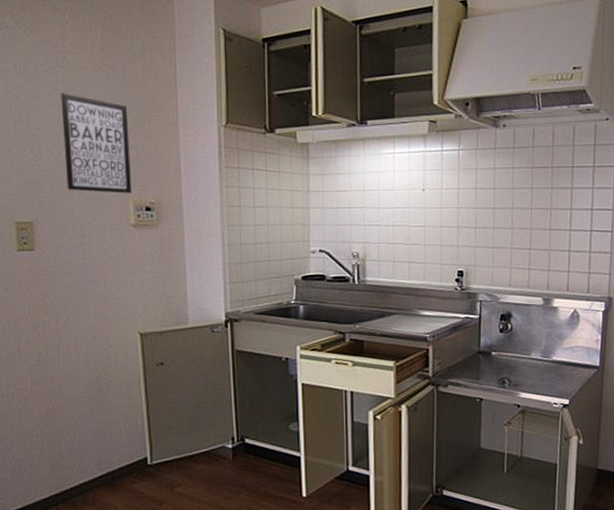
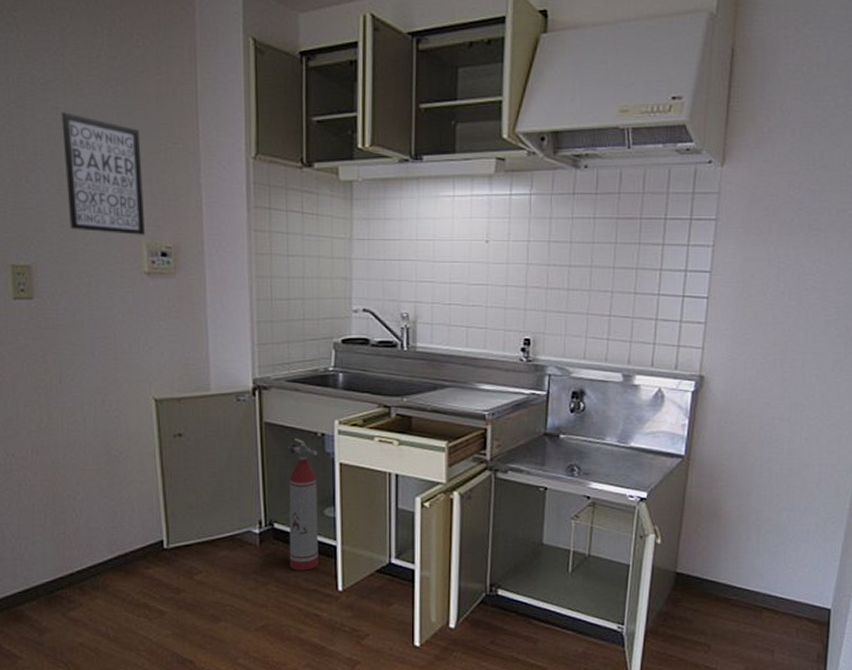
fire extinguisher: none [256,363,285,480] -> present [288,438,318,571]

